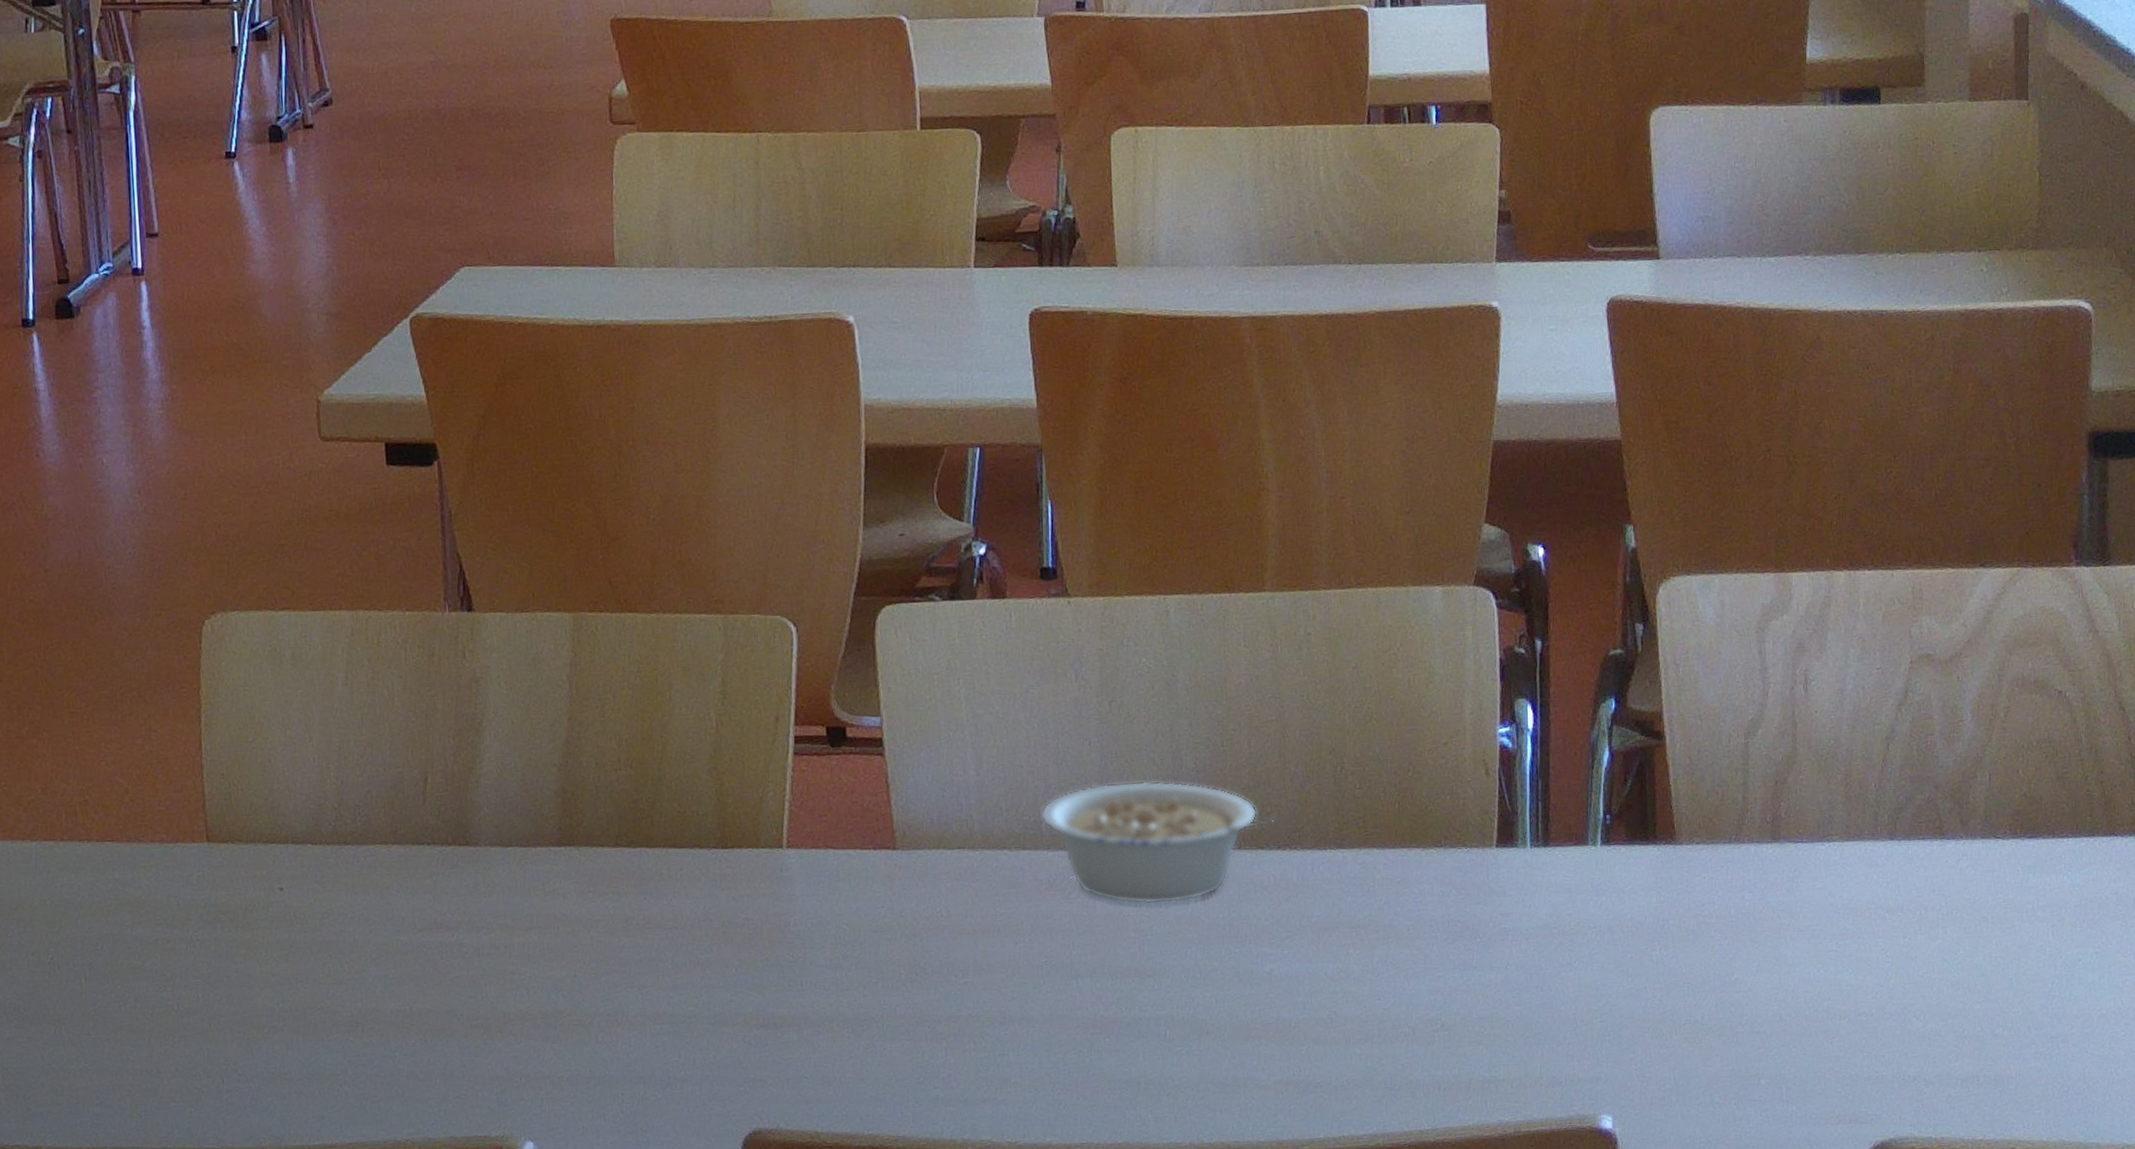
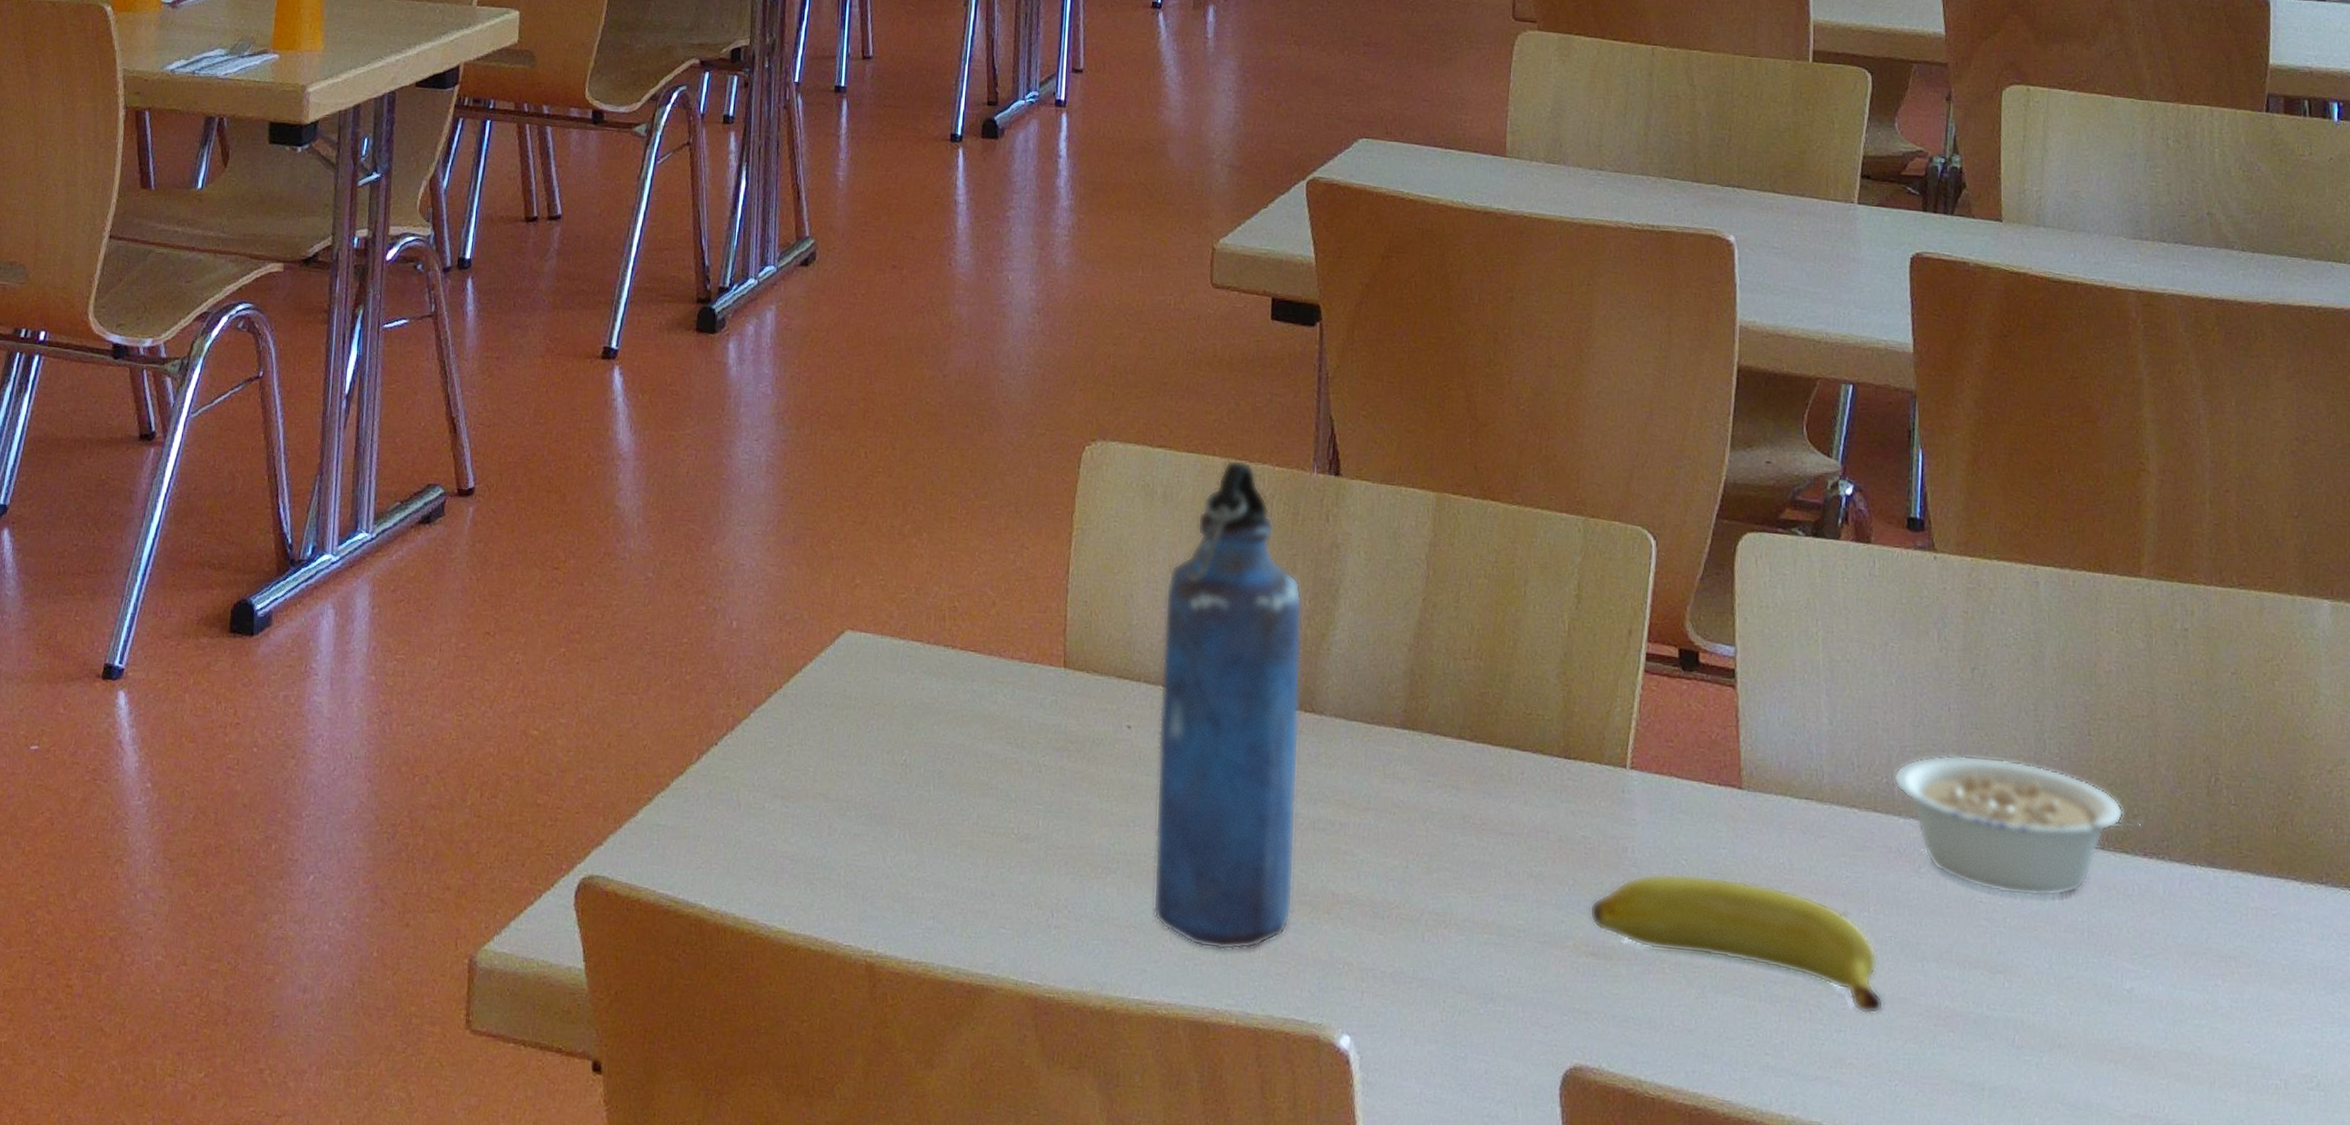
water bottle: none [304,610,465,1086] -> present [1153,459,1302,951]
banana: none [757,934,1043,1036] -> present [1589,873,1884,1015]

